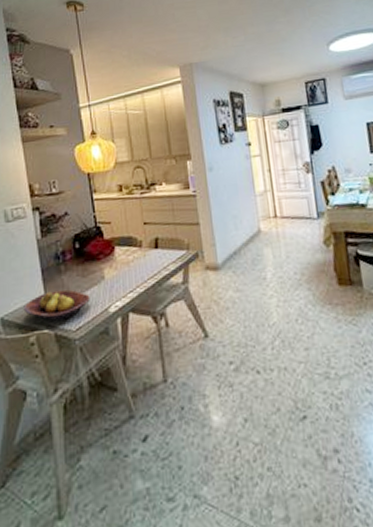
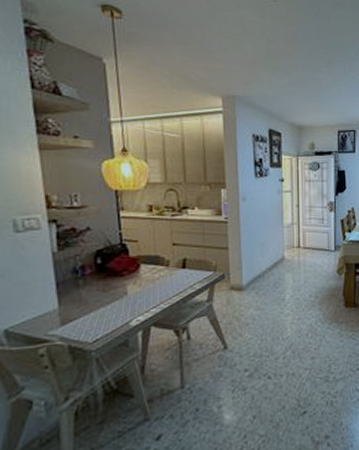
fruit bowl: present [23,289,90,321] -> none [33,303,110,333]

